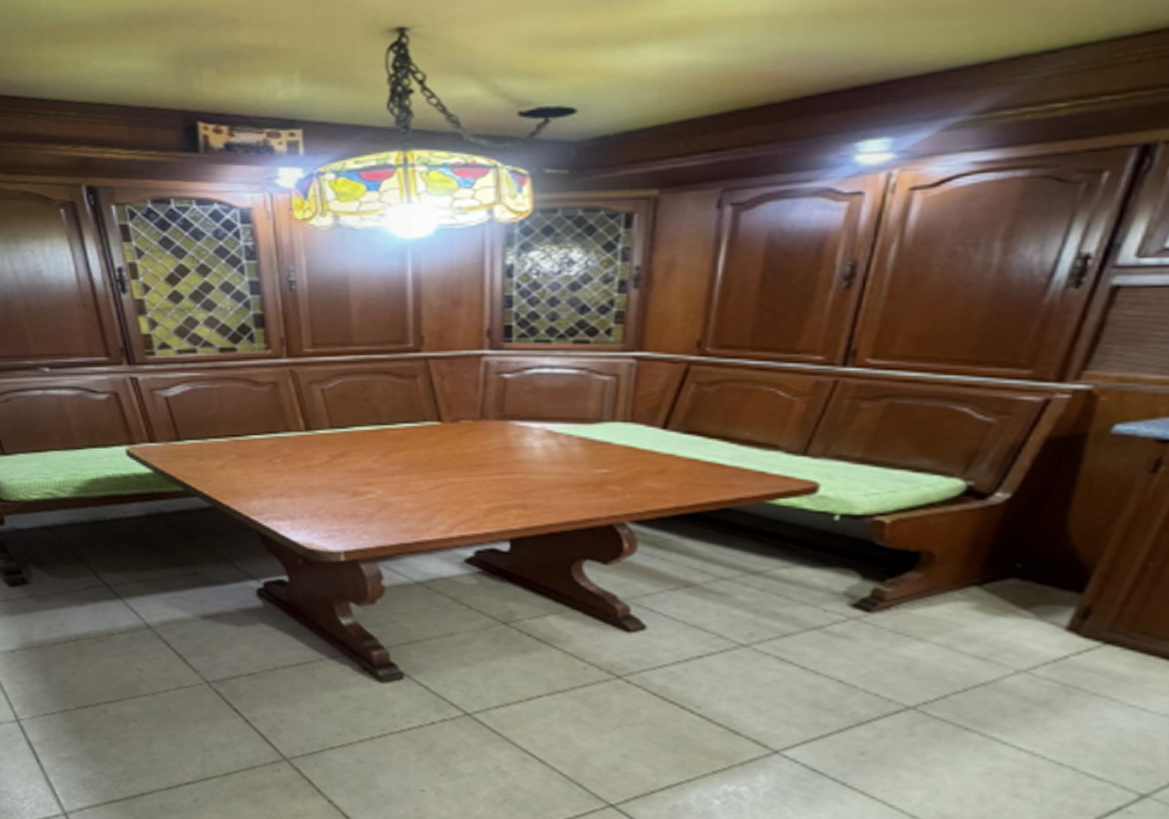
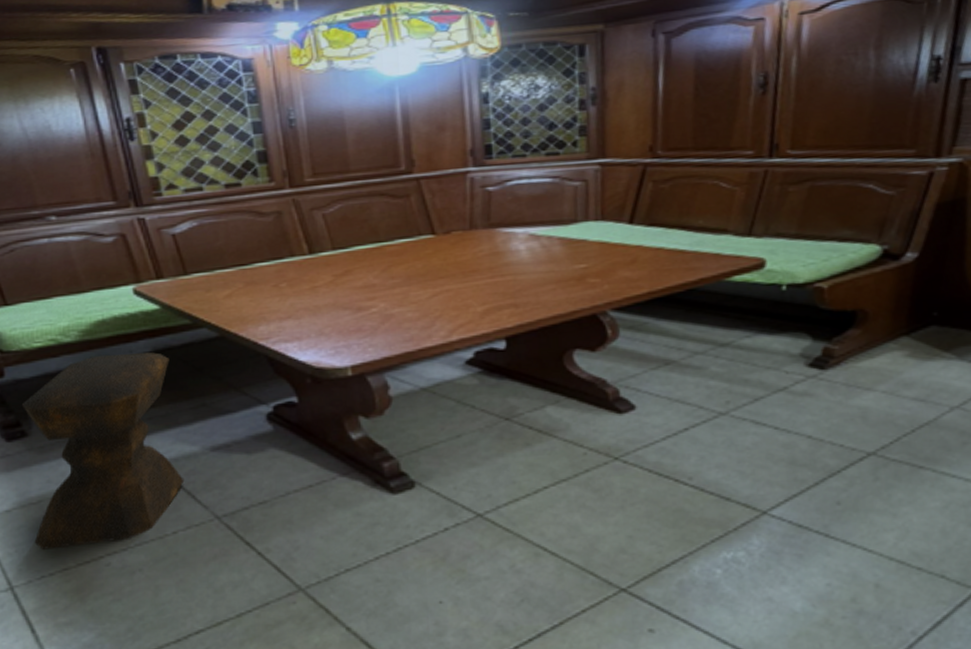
stool: none [21,514,176,692] -> present [21,351,185,550]

